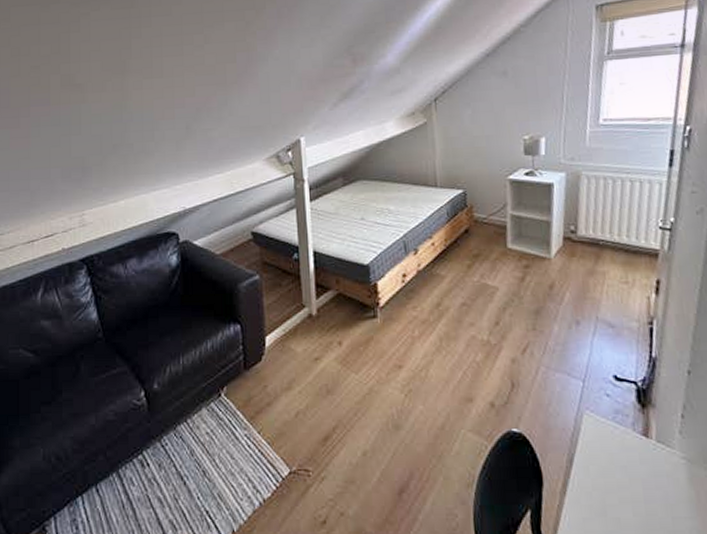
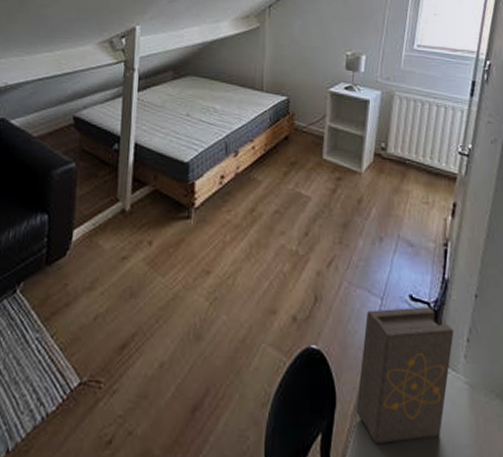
book: none [564,386,667,519] -> present [356,307,454,445]

